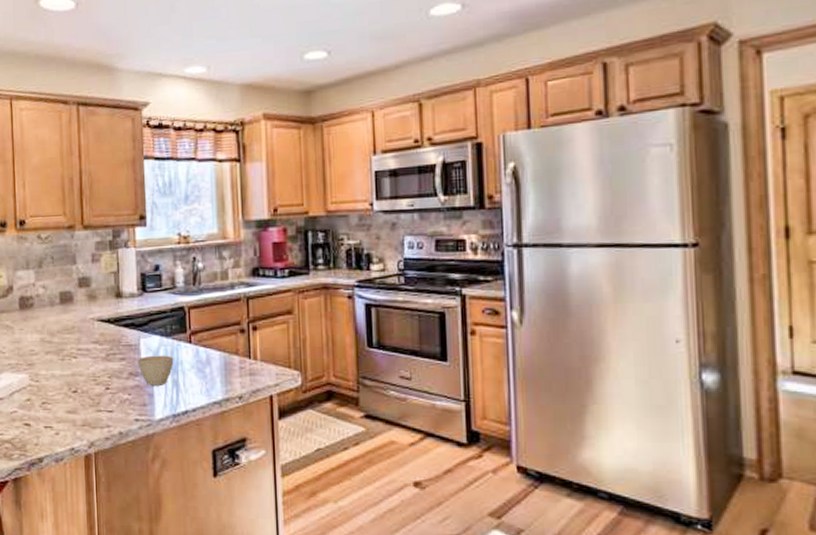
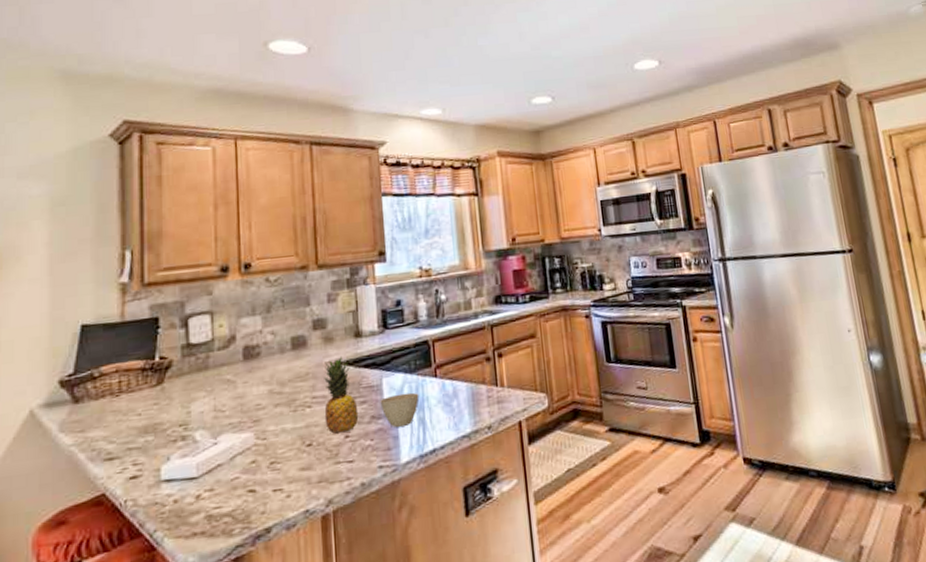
fruit: none [88,313,118,384] -> present [324,355,359,434]

